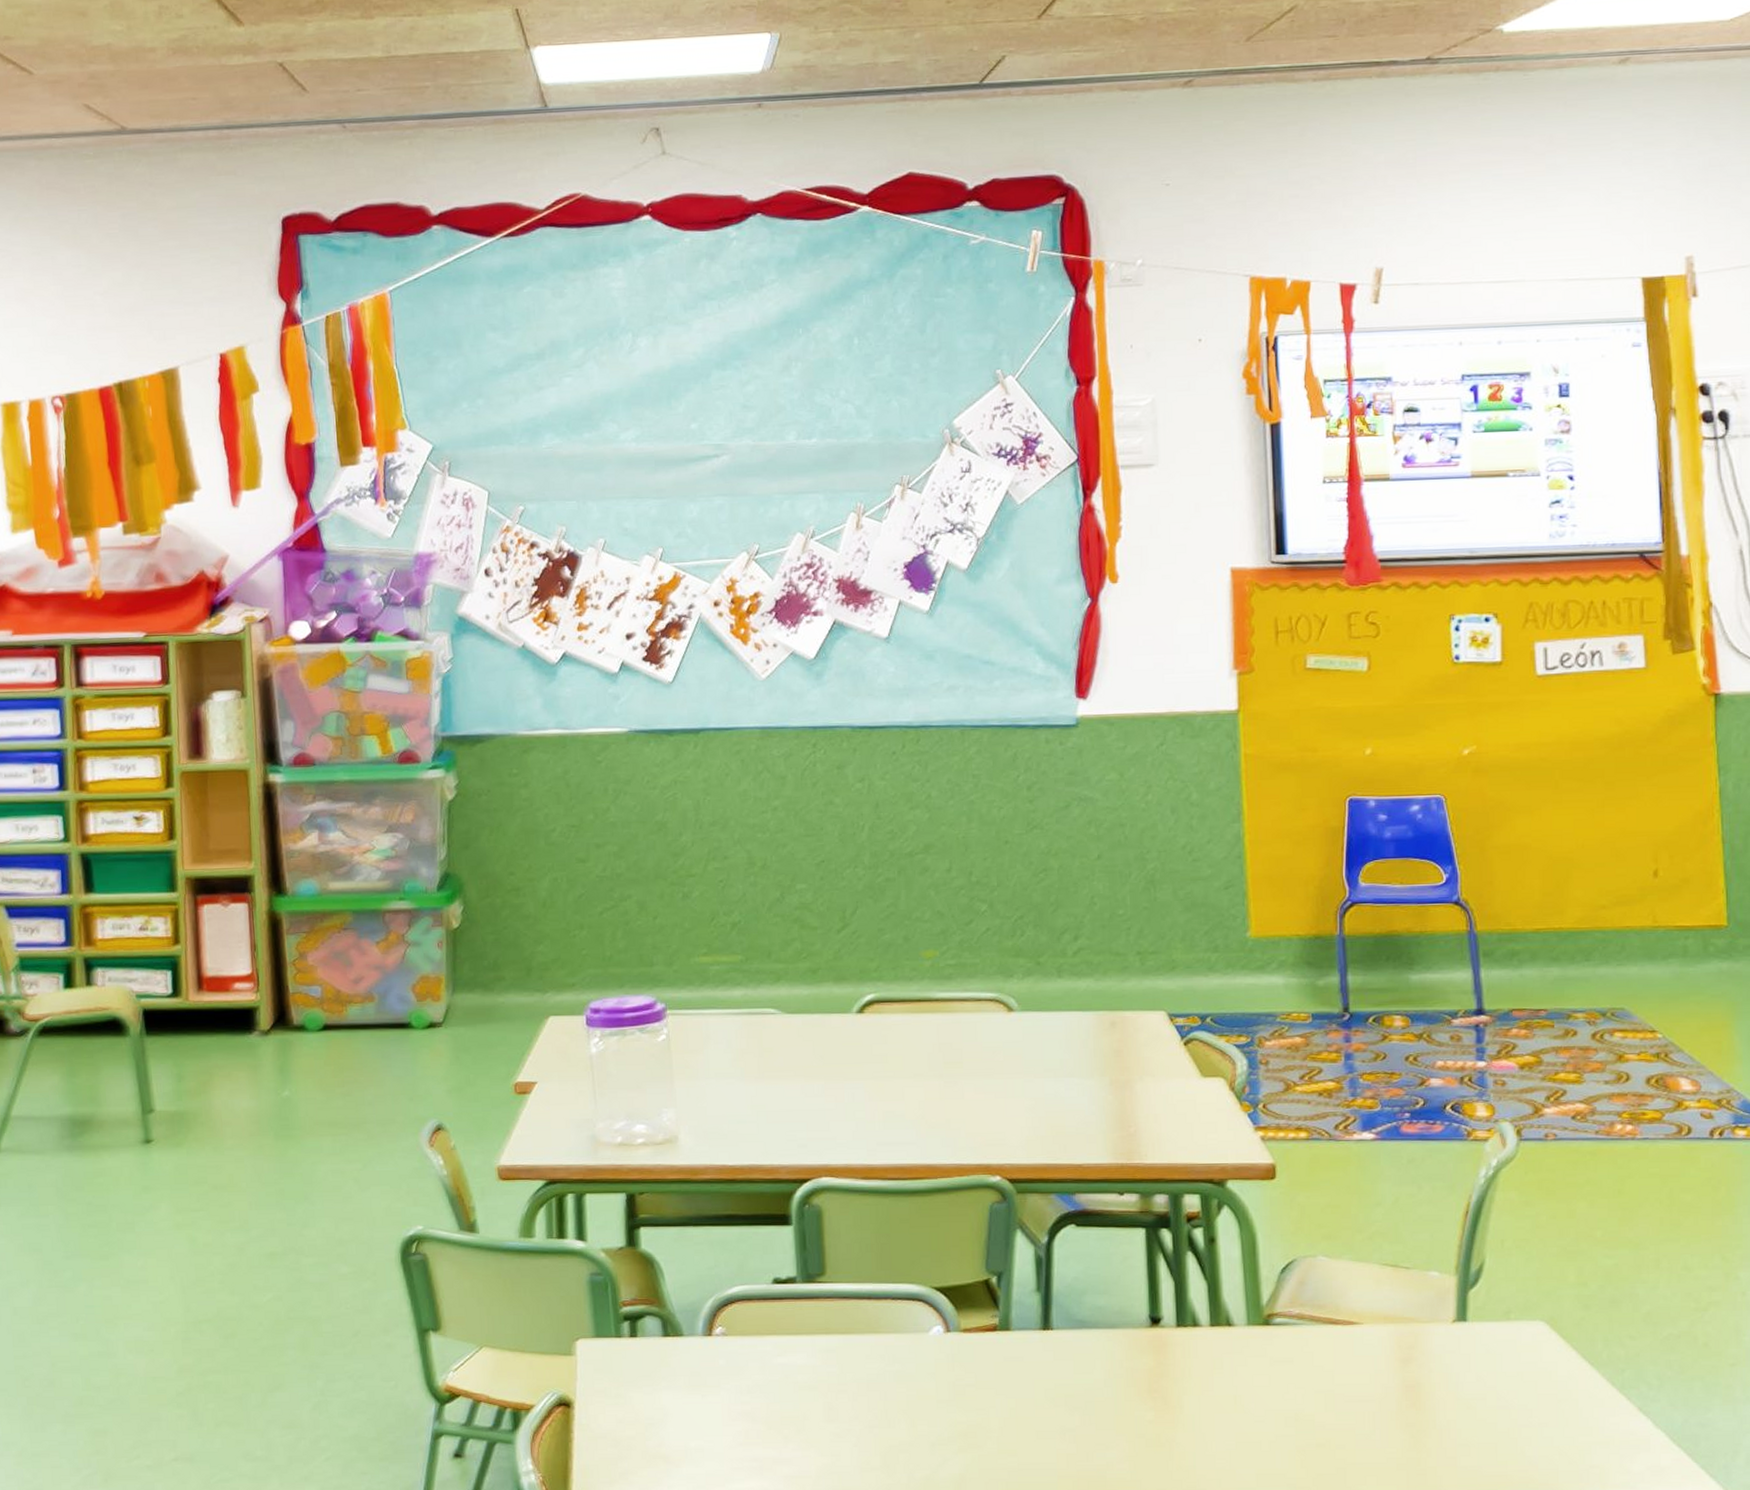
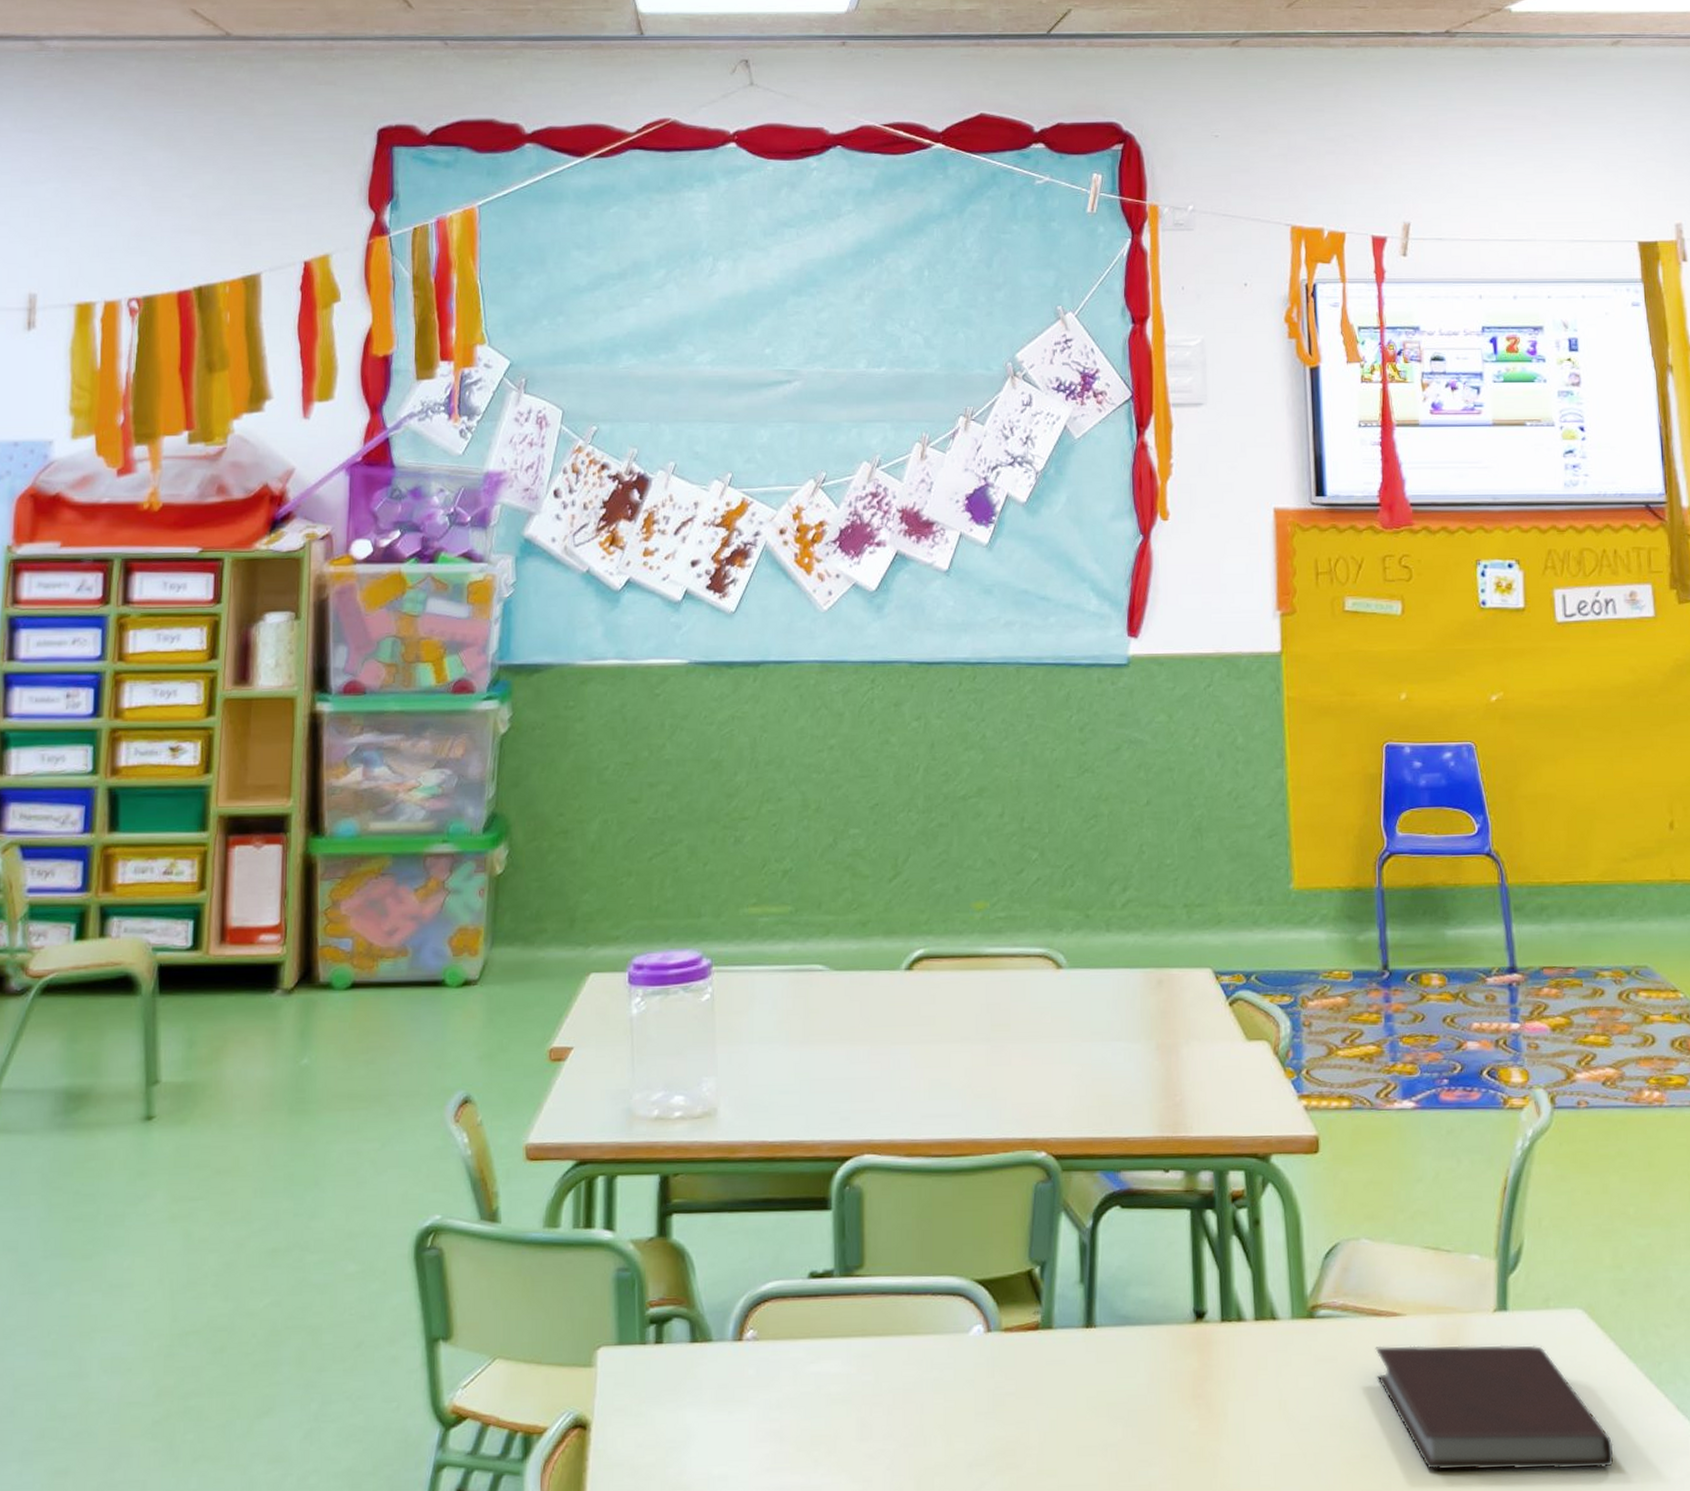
notebook: none [1331,1350,1572,1461] -> present [1375,1345,1614,1470]

